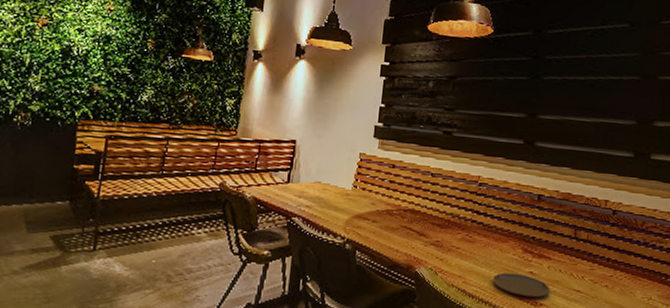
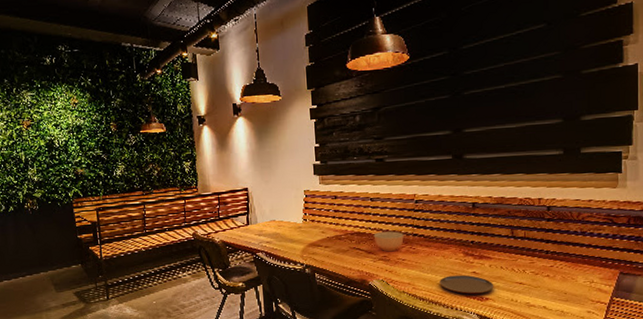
bowl: none [428,212,462,237] -> present [373,231,404,252]

